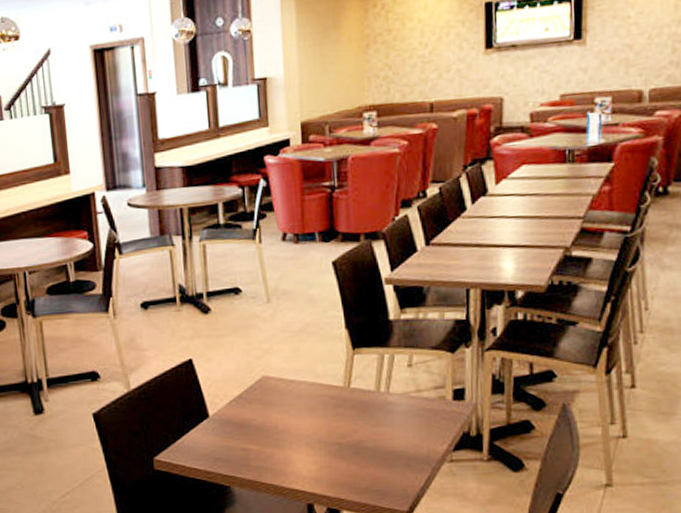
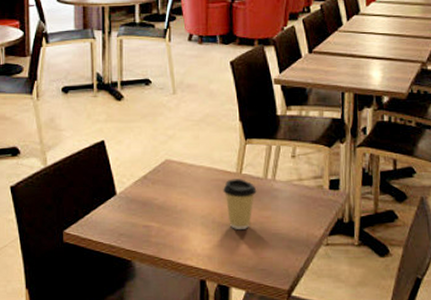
coffee cup: none [329,393,368,448] -> present [223,179,257,229]

